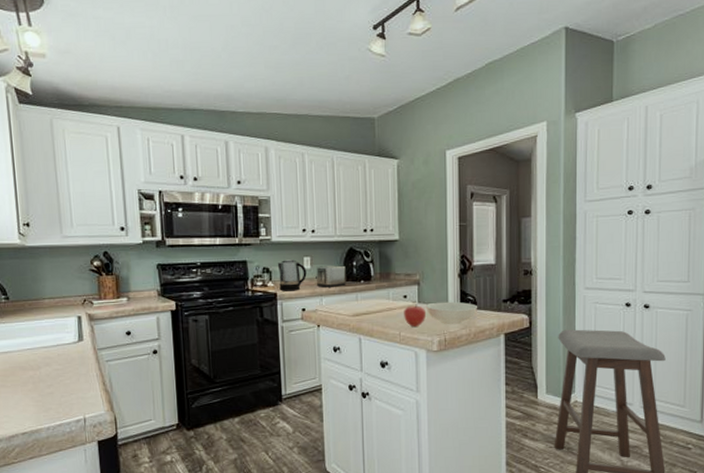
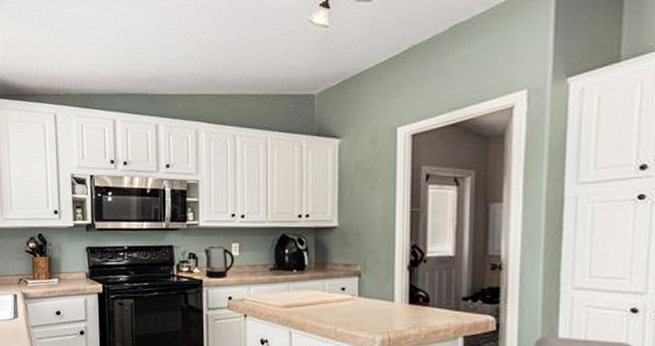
toaster: present [315,265,346,287] -> none [244,253,277,276]
fruit: present [404,304,427,327] -> none [341,298,368,322]
bowl: present [425,301,478,325] -> none [366,296,431,323]

